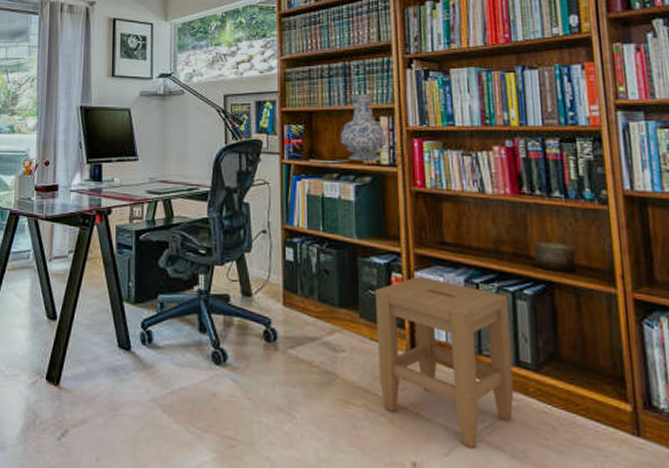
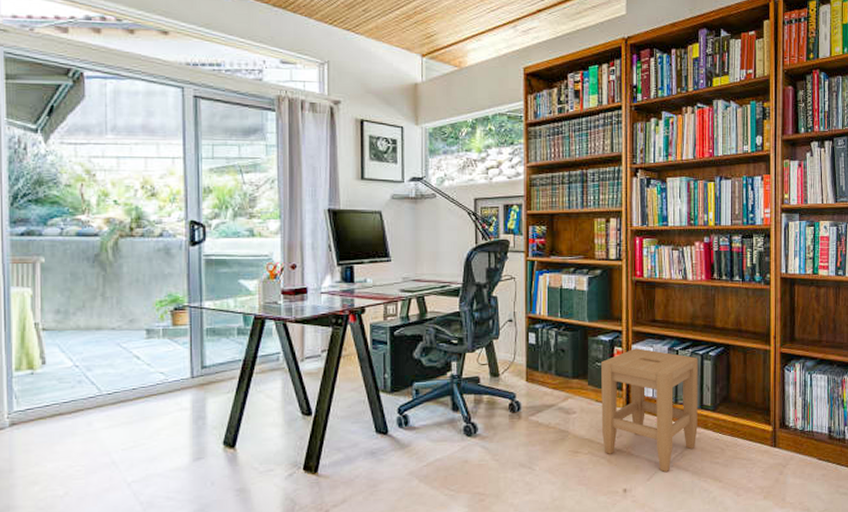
vase: present [339,93,389,161] -> none [576,198,616,256]
decorative box: present [533,241,577,273] -> none [718,315,746,337]

